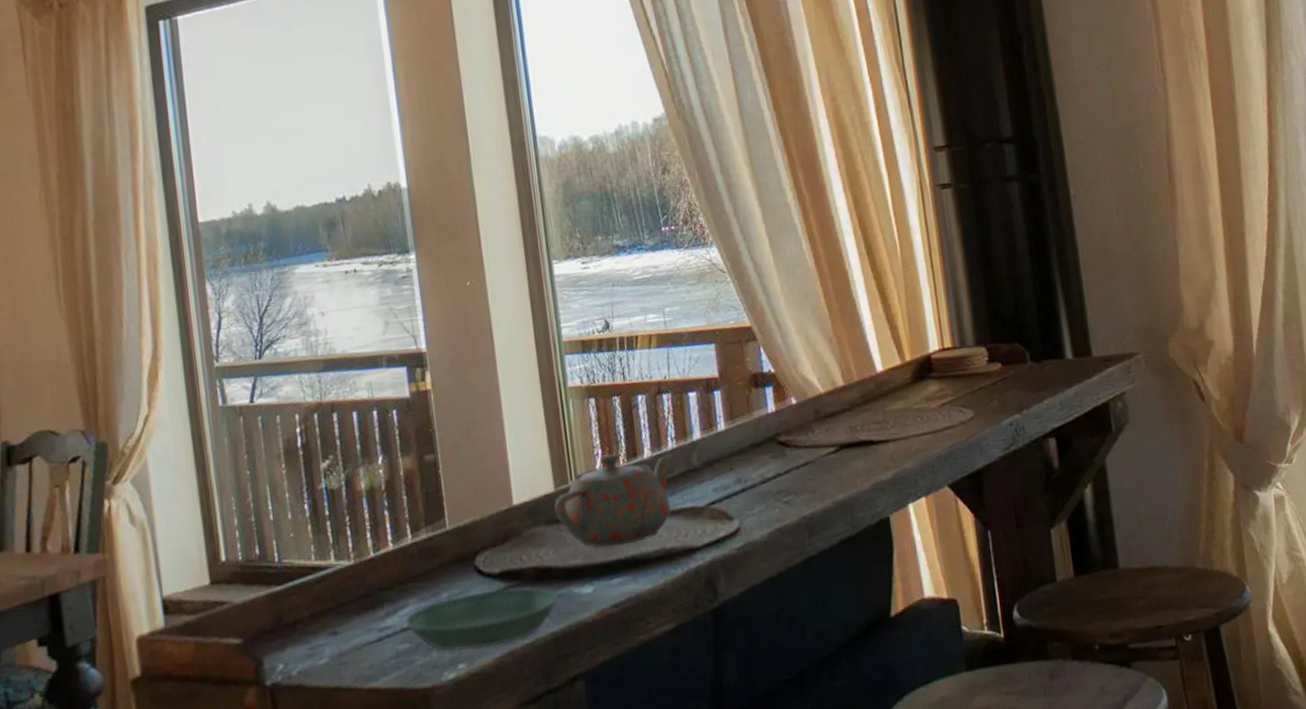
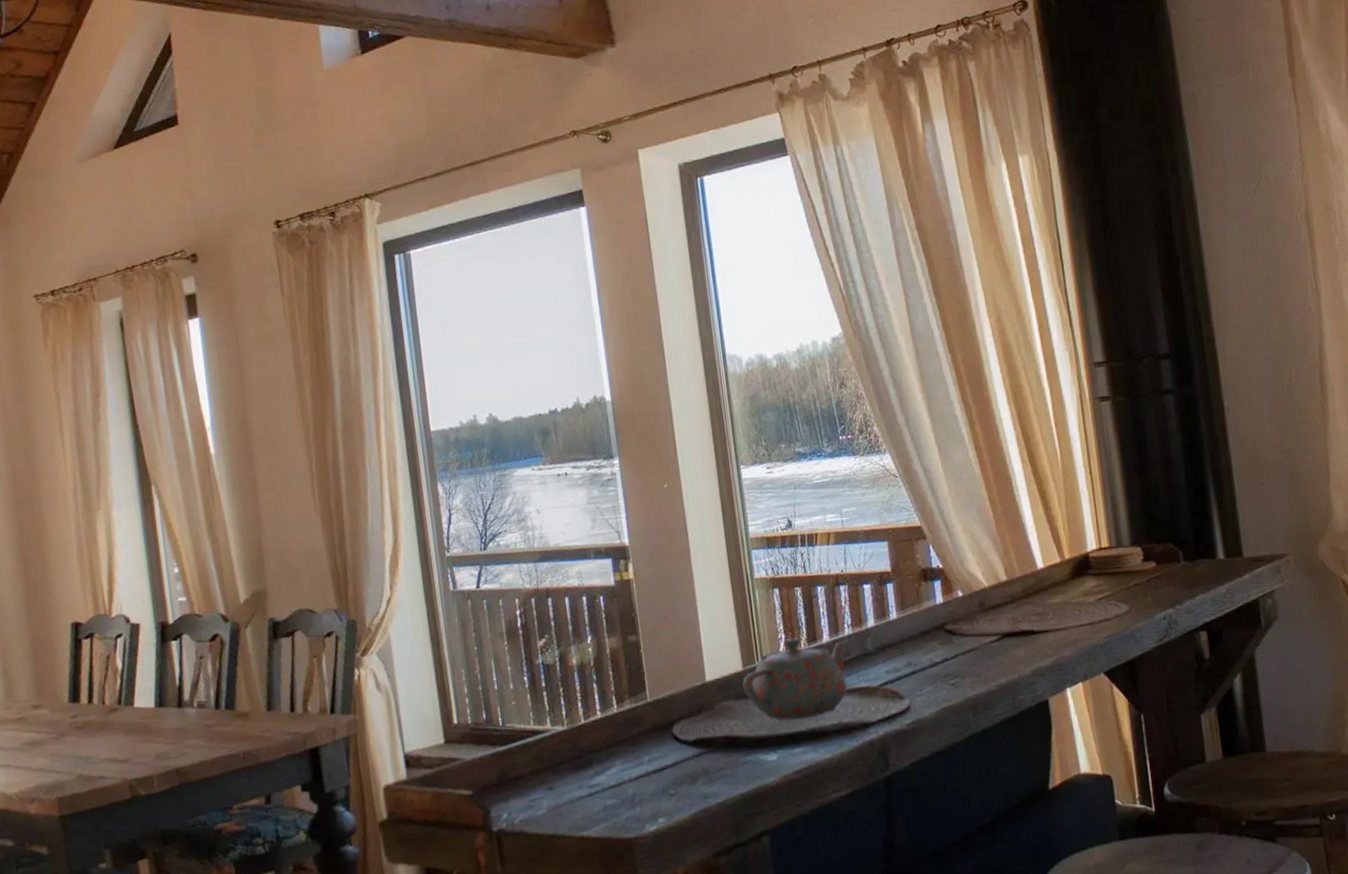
saucer: present [403,587,558,651] -> none [610,753,746,807]

